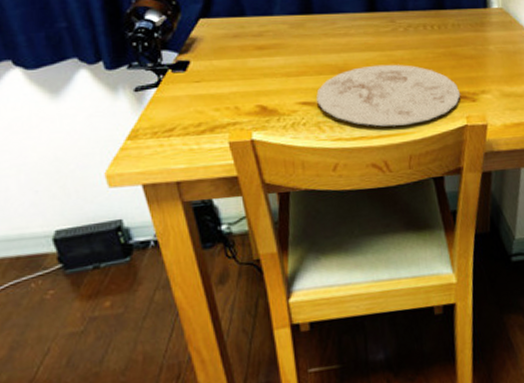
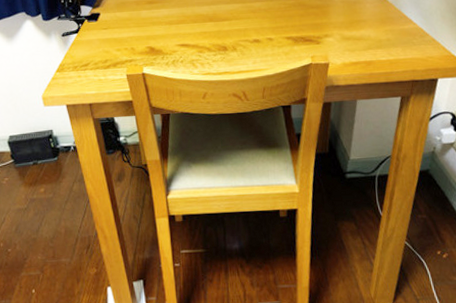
plate: present [315,64,461,127] -> none [191,13,307,64]

